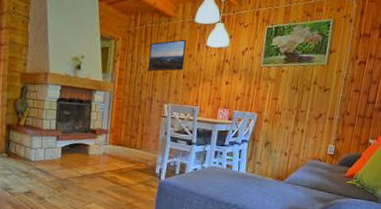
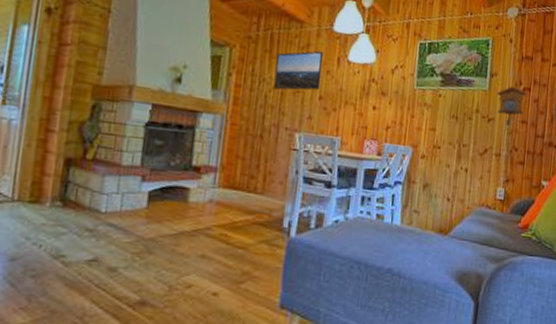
cuckoo clock: none [333,60,362,99] -> present [497,85,527,132]

